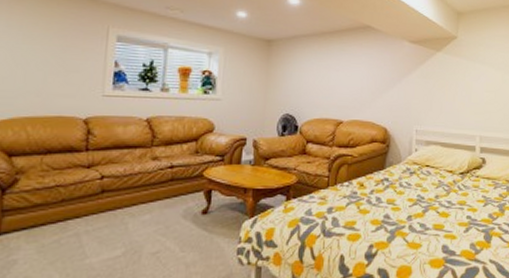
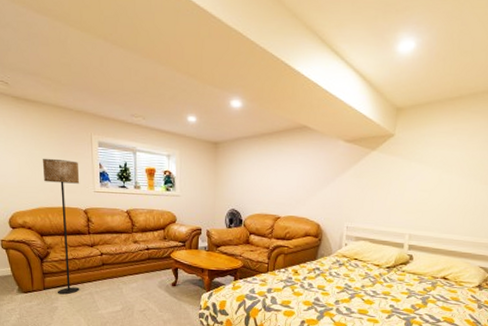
floor lamp: none [22,53,84,240] -> present [42,158,80,295]

